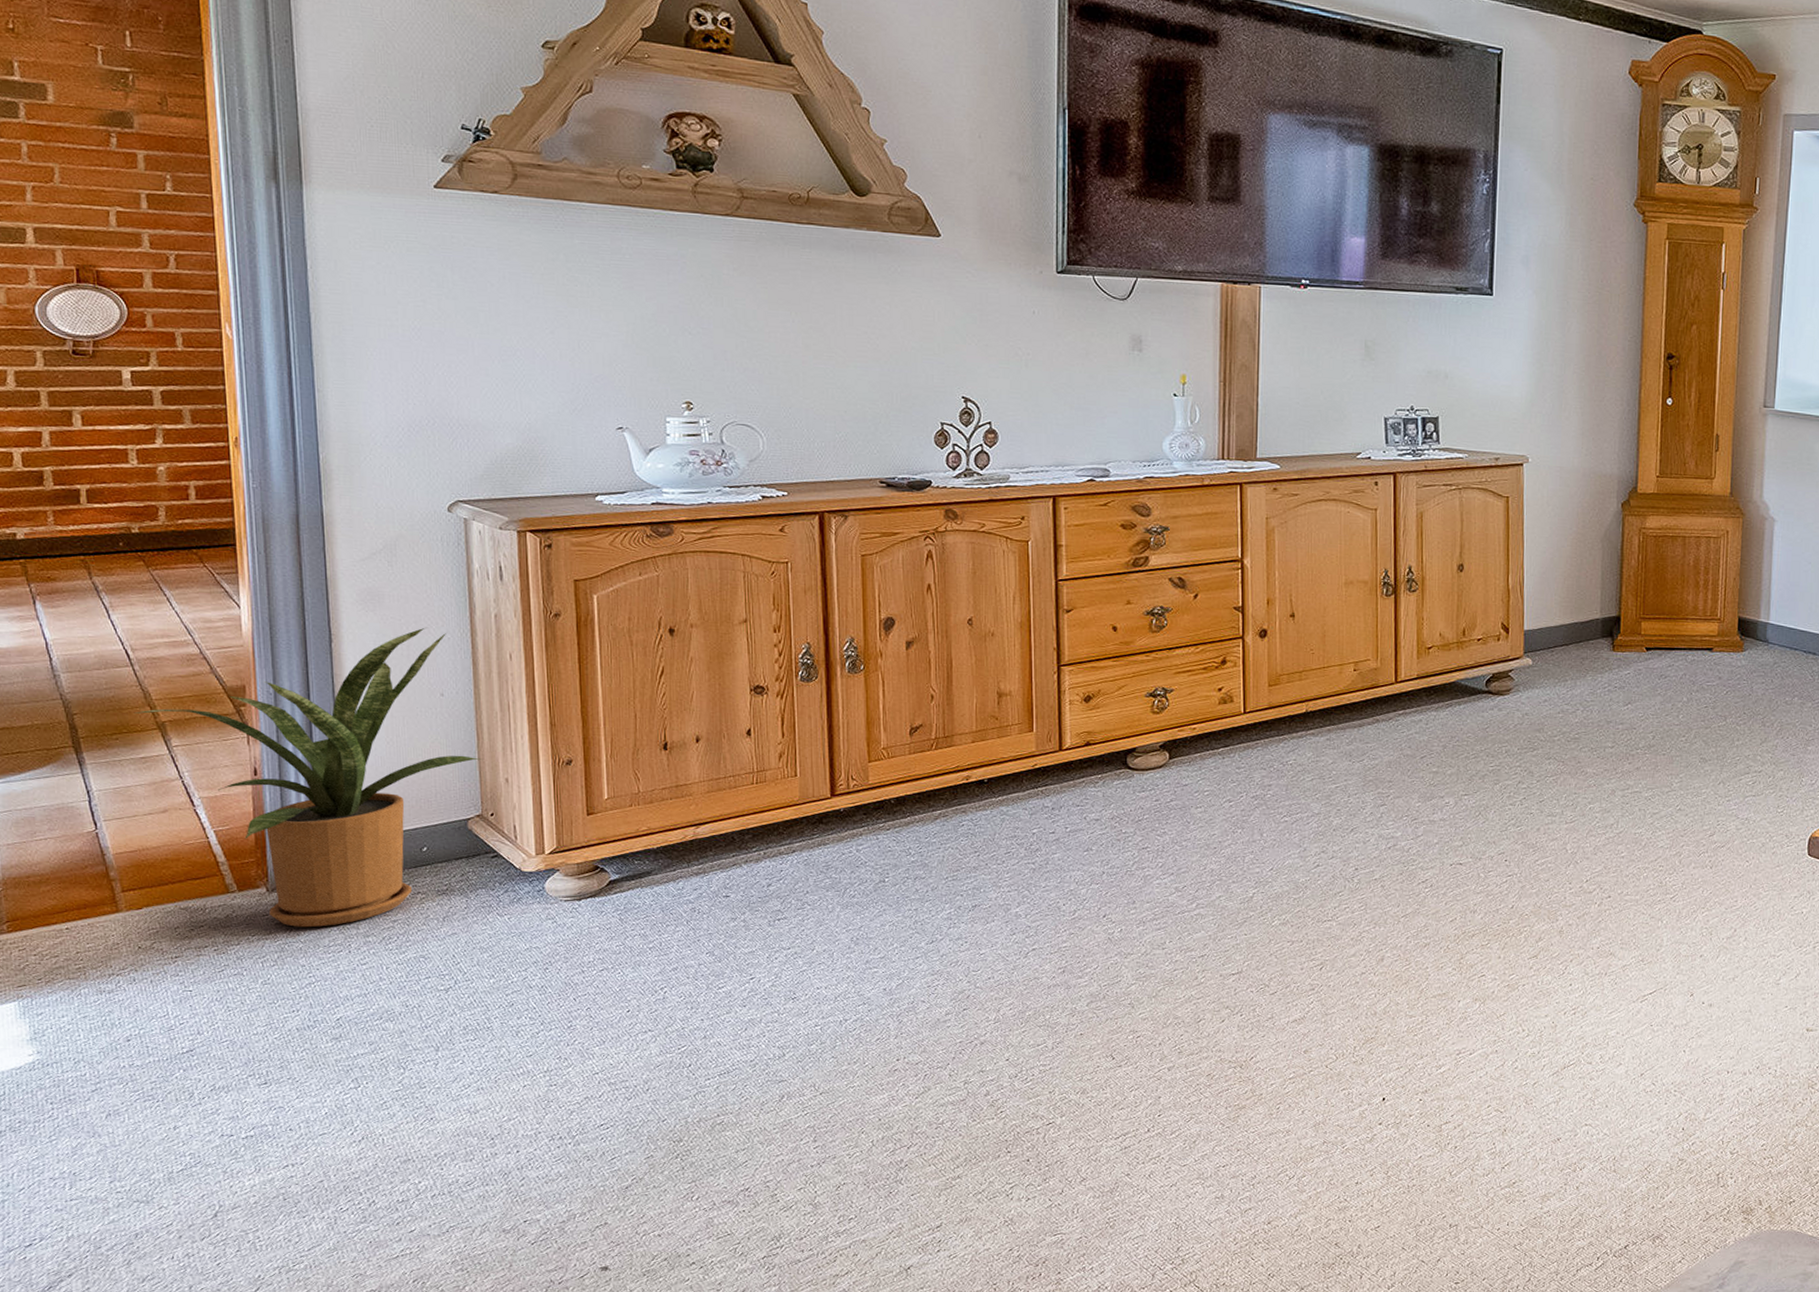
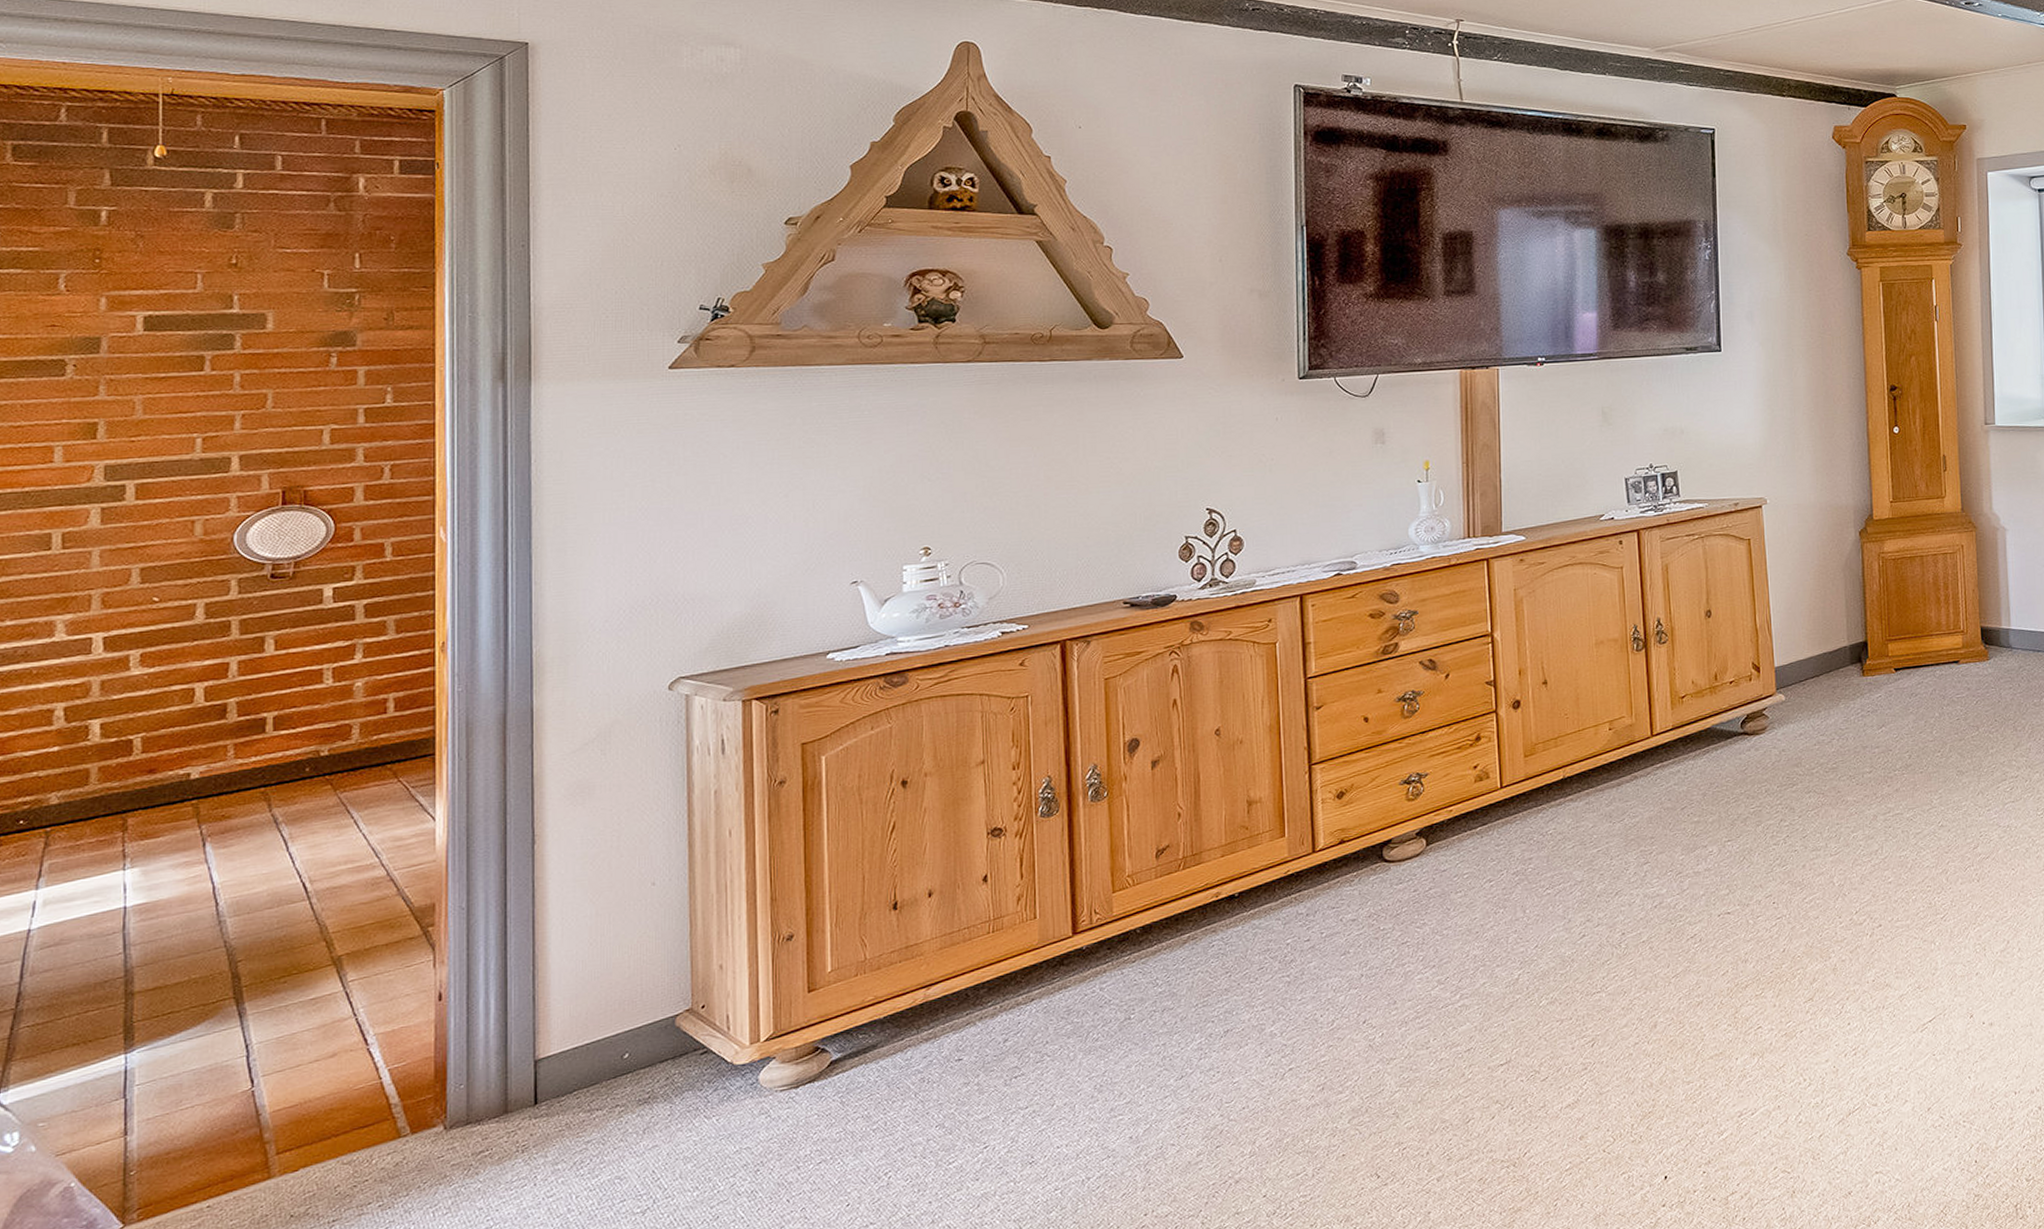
house plant: present [134,627,482,928] -> none [307,814,694,1166]

